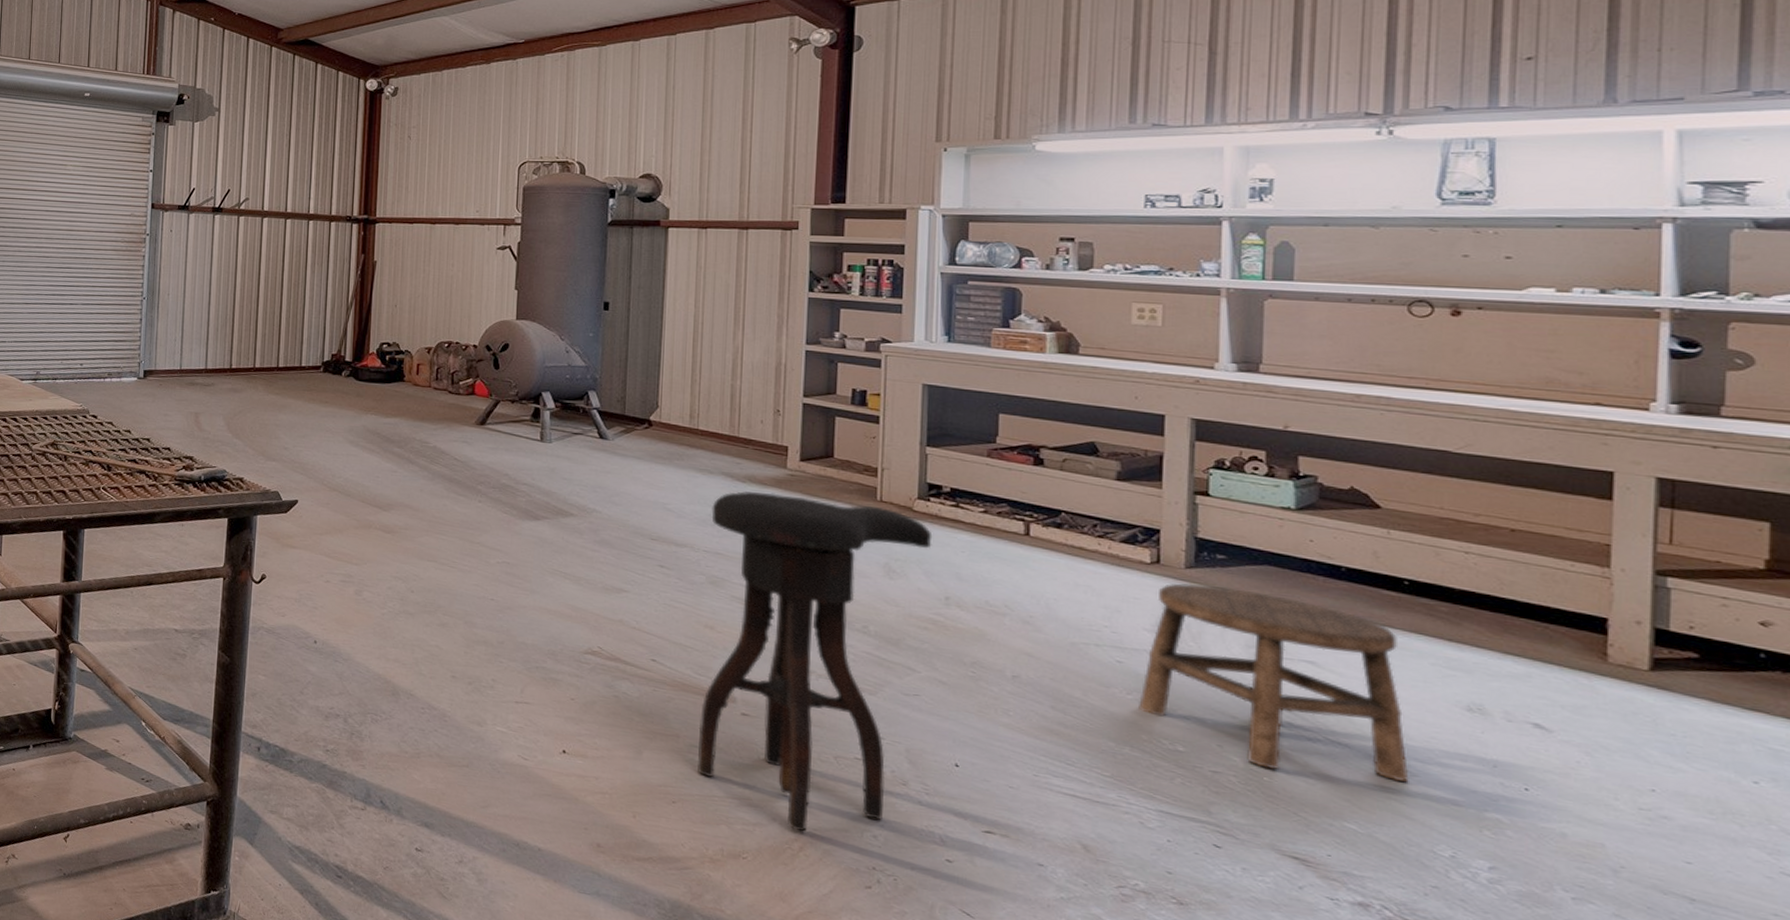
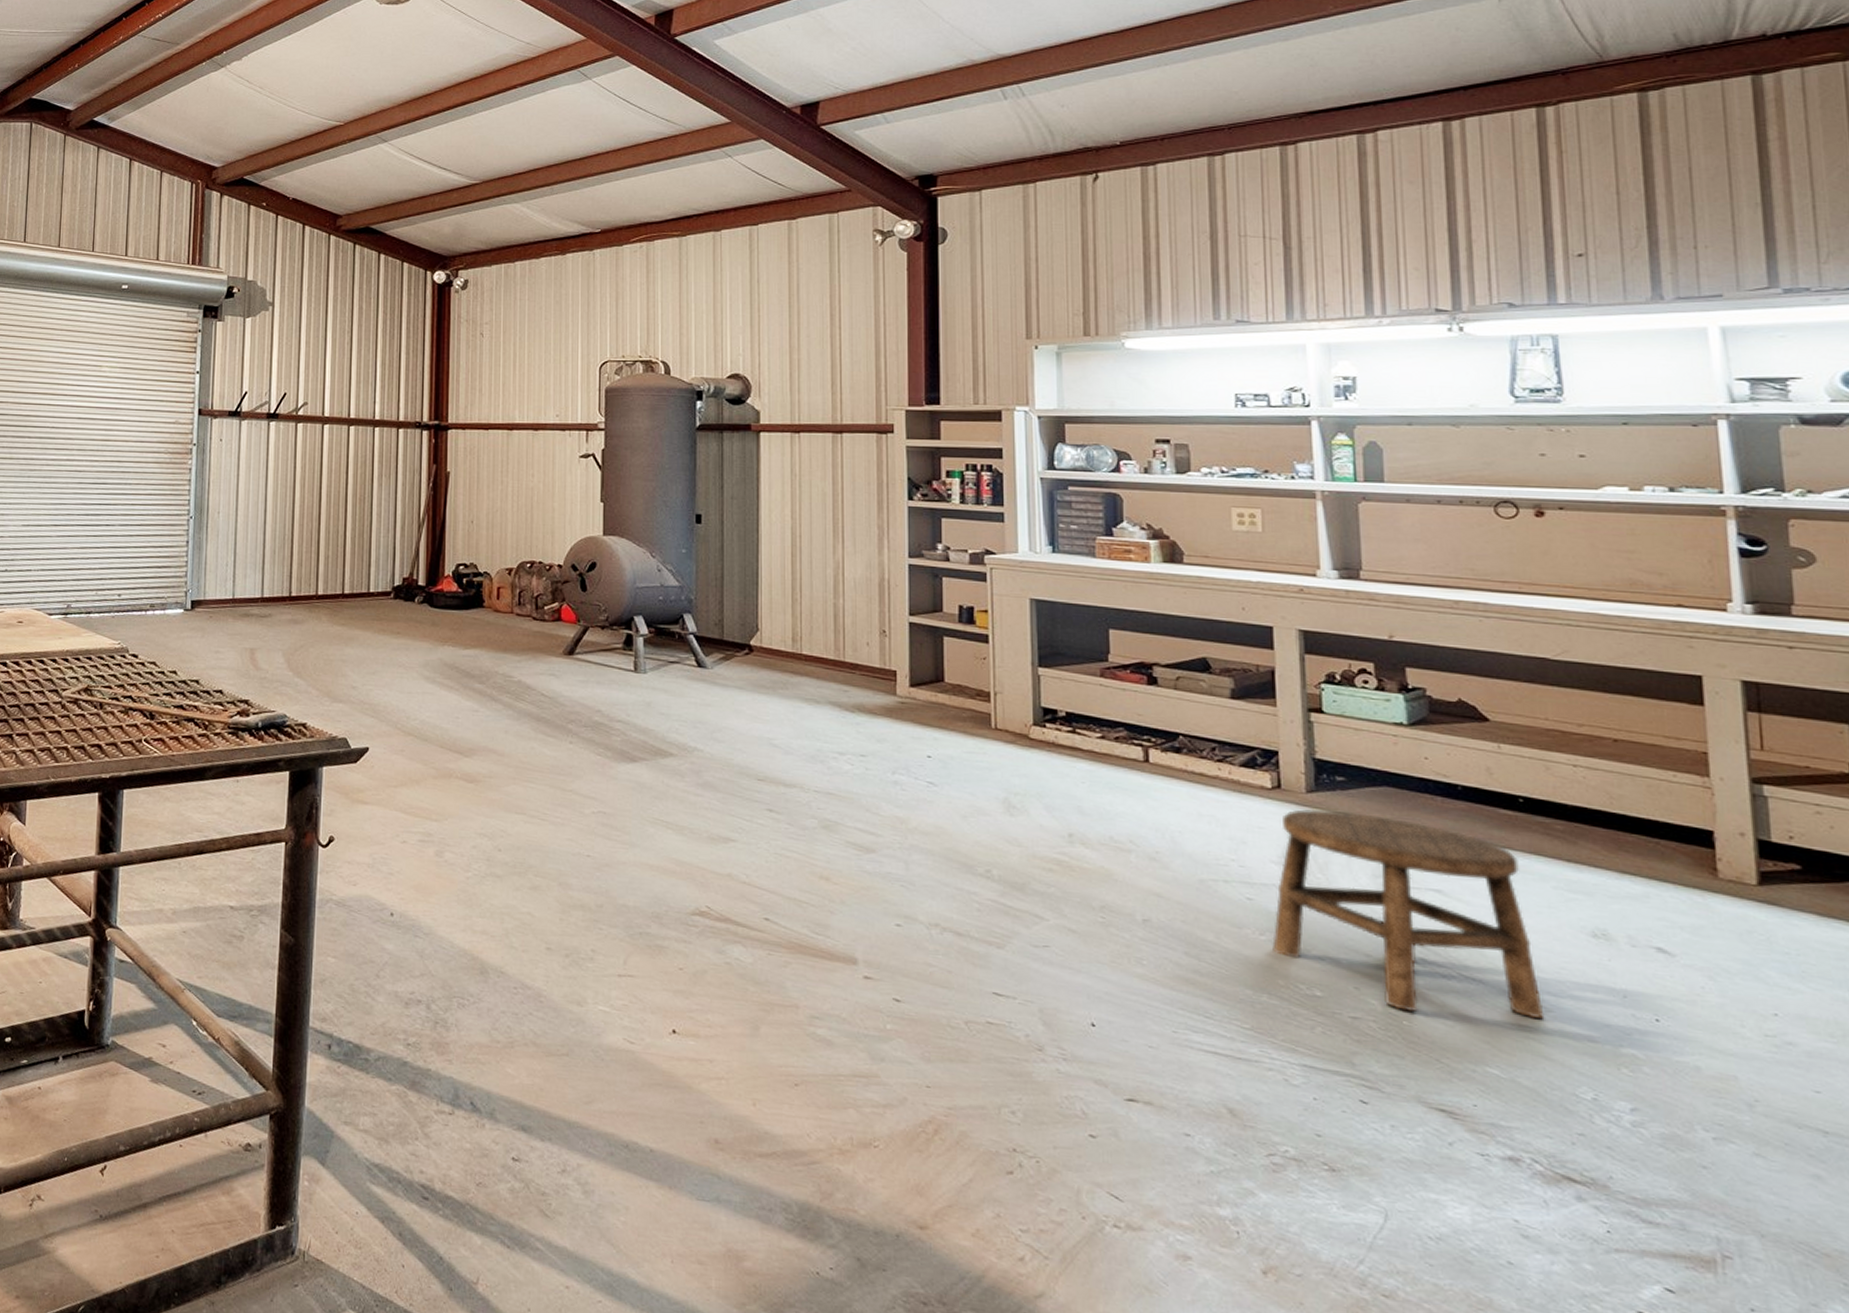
stool: present [698,491,933,832] -> none [819,722,1051,1112]

